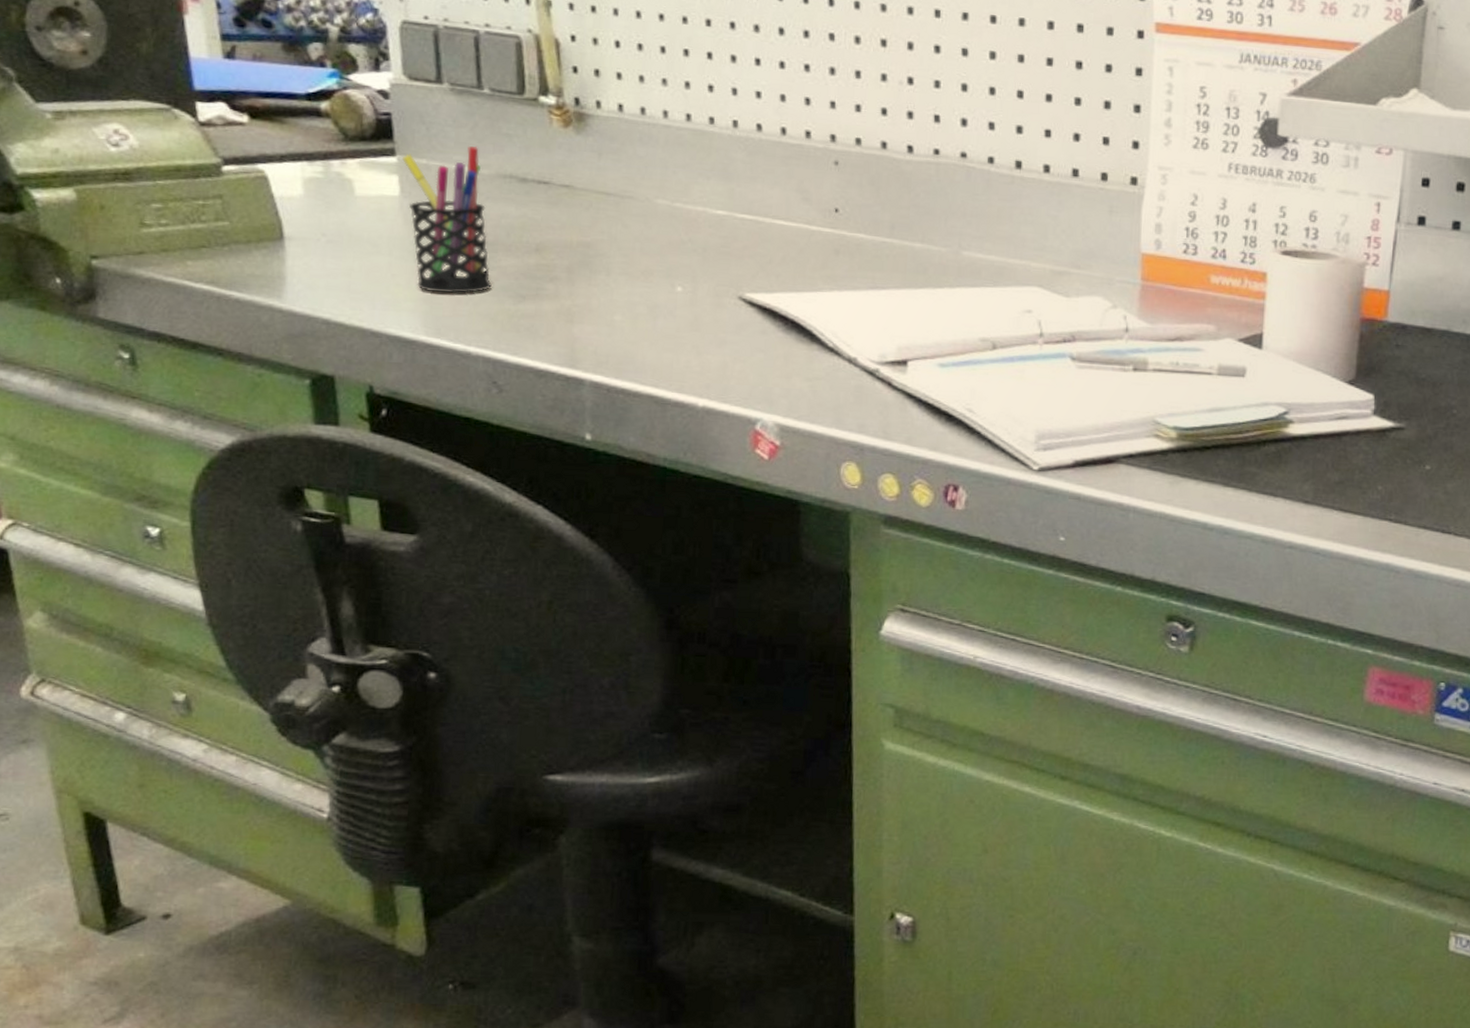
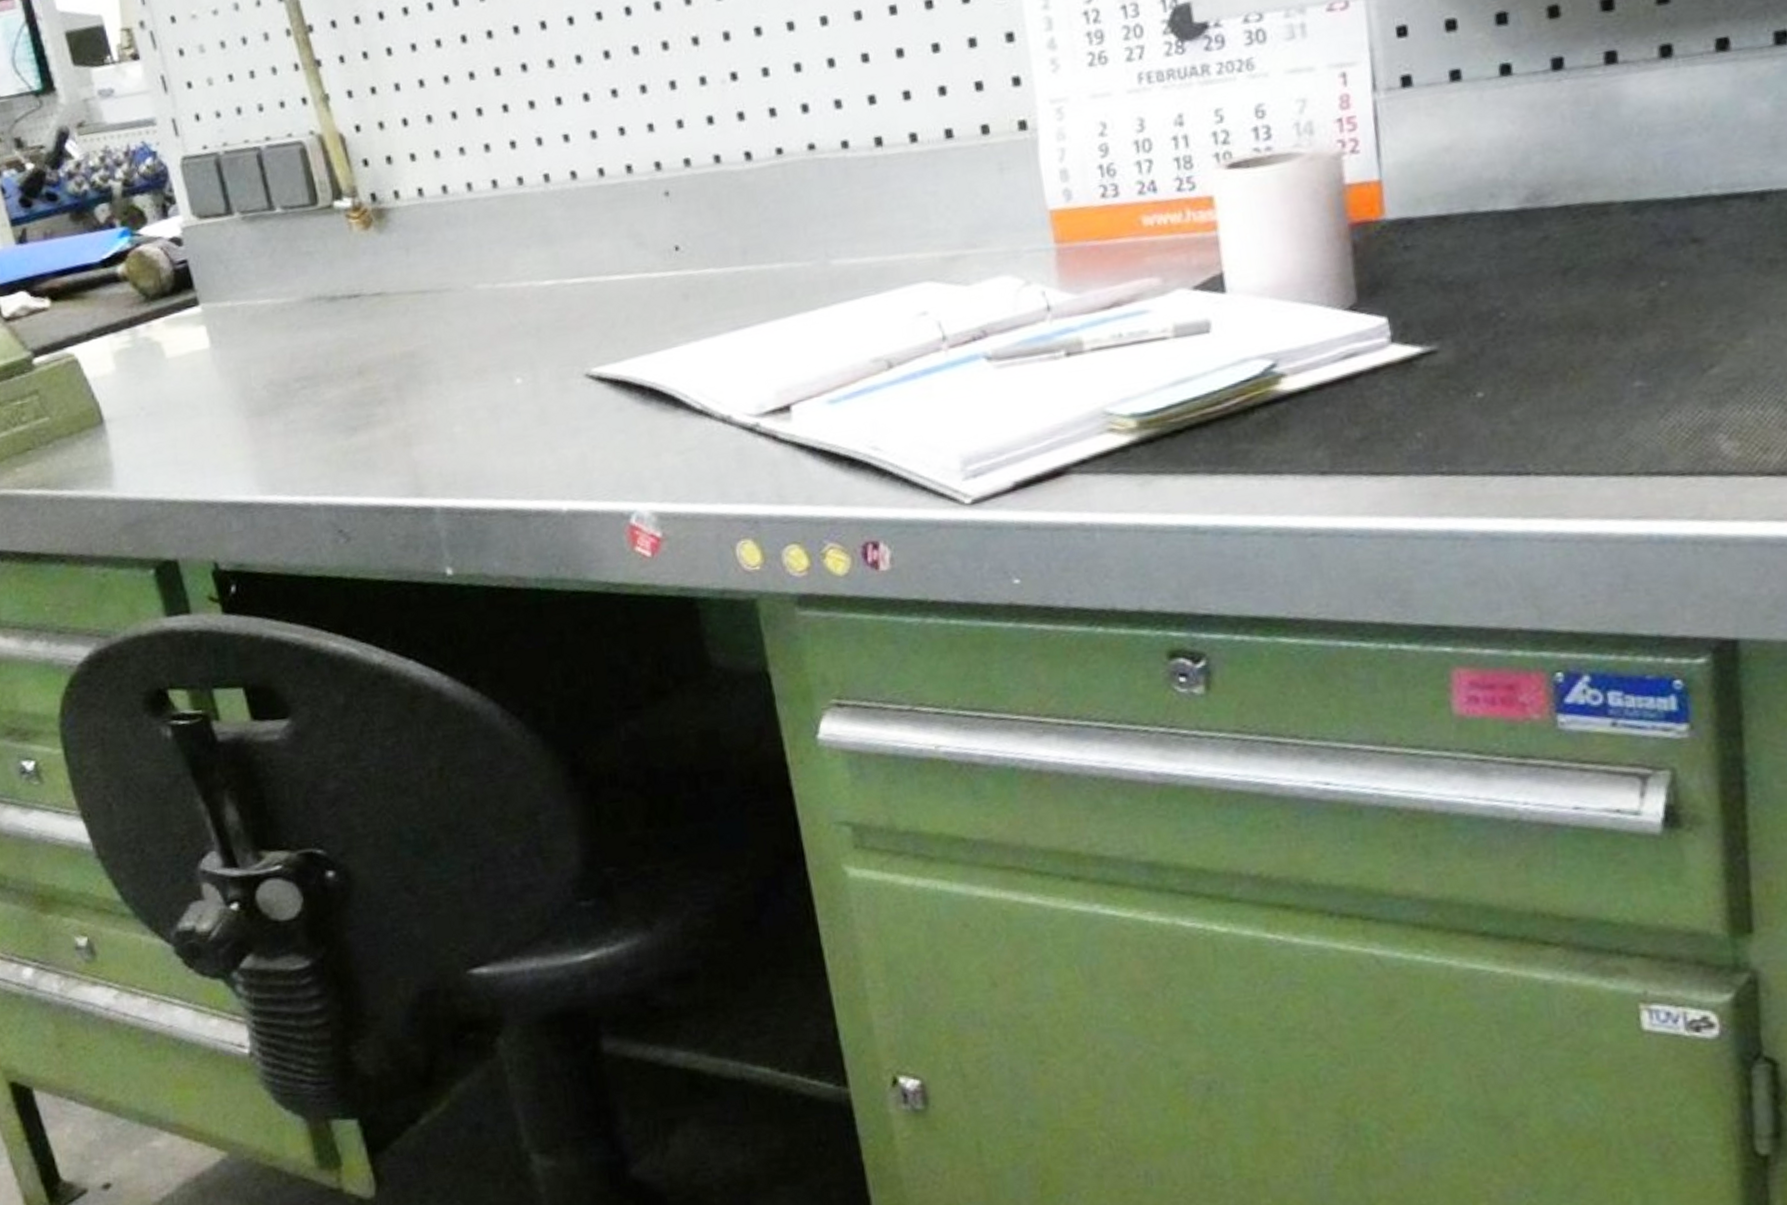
pen holder: present [402,146,492,294] -> none [206,274,320,446]

